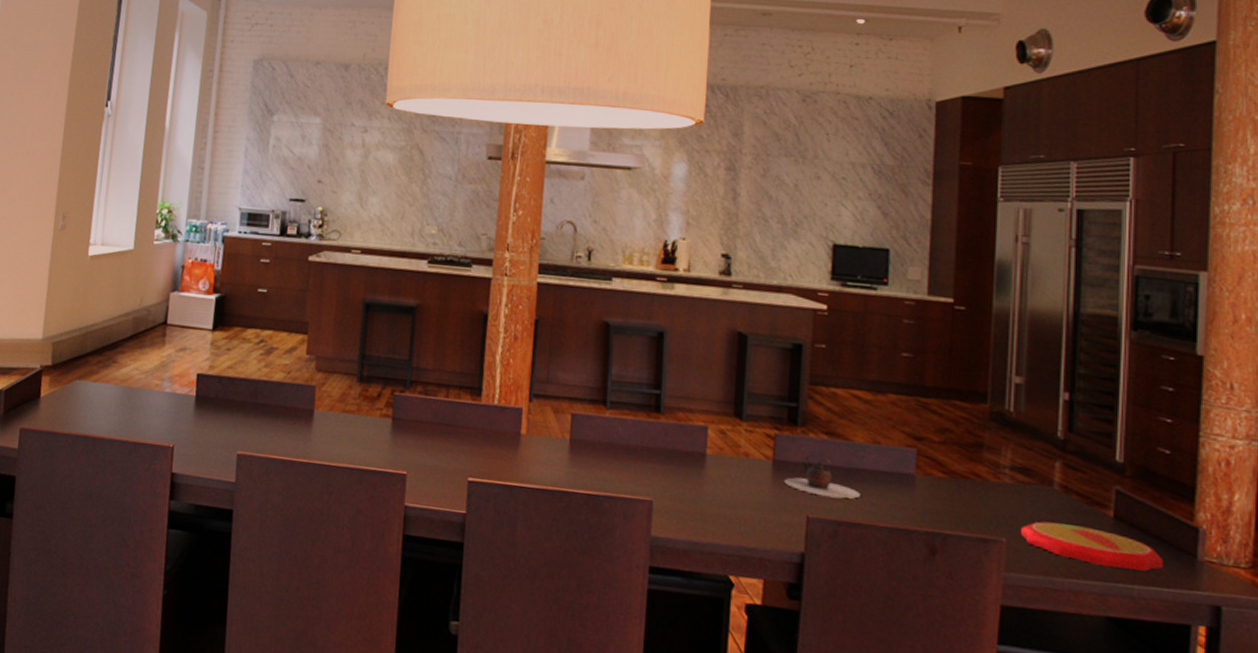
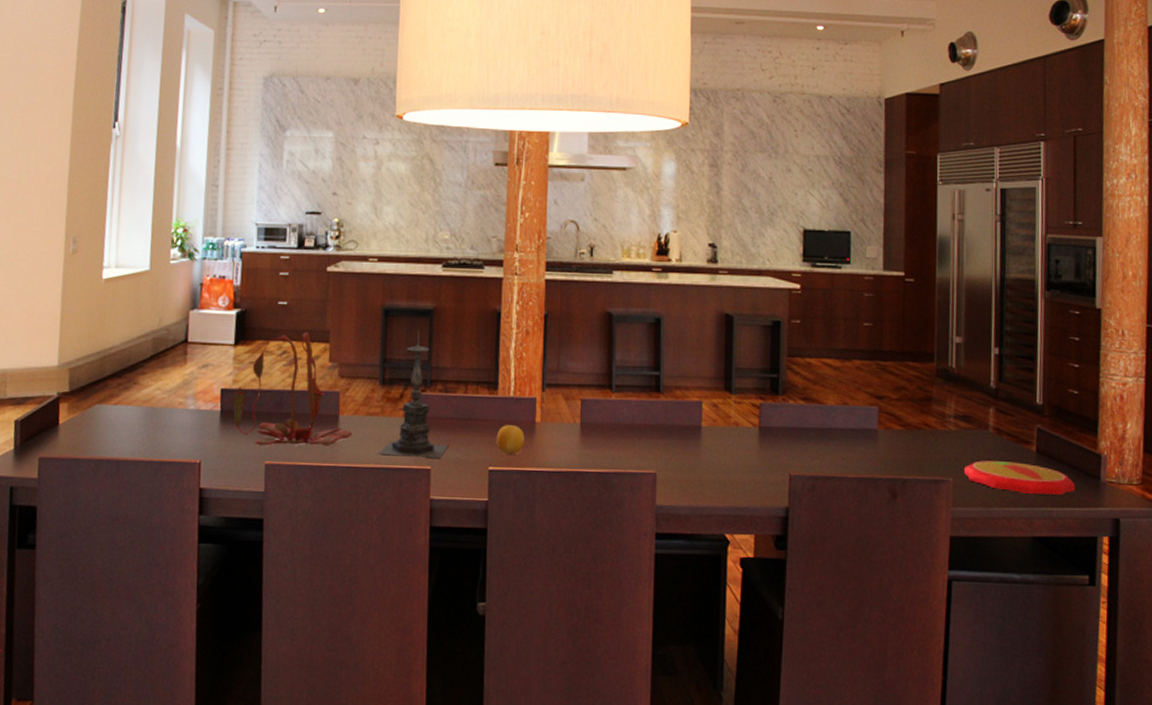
plant: none [207,321,327,441] -> present [231,331,353,446]
candle holder: none [353,328,427,463] -> present [379,331,449,458]
fruit: none [477,434,508,467] -> present [496,425,525,454]
teapot: present [784,454,860,499] -> none [769,419,833,456]

